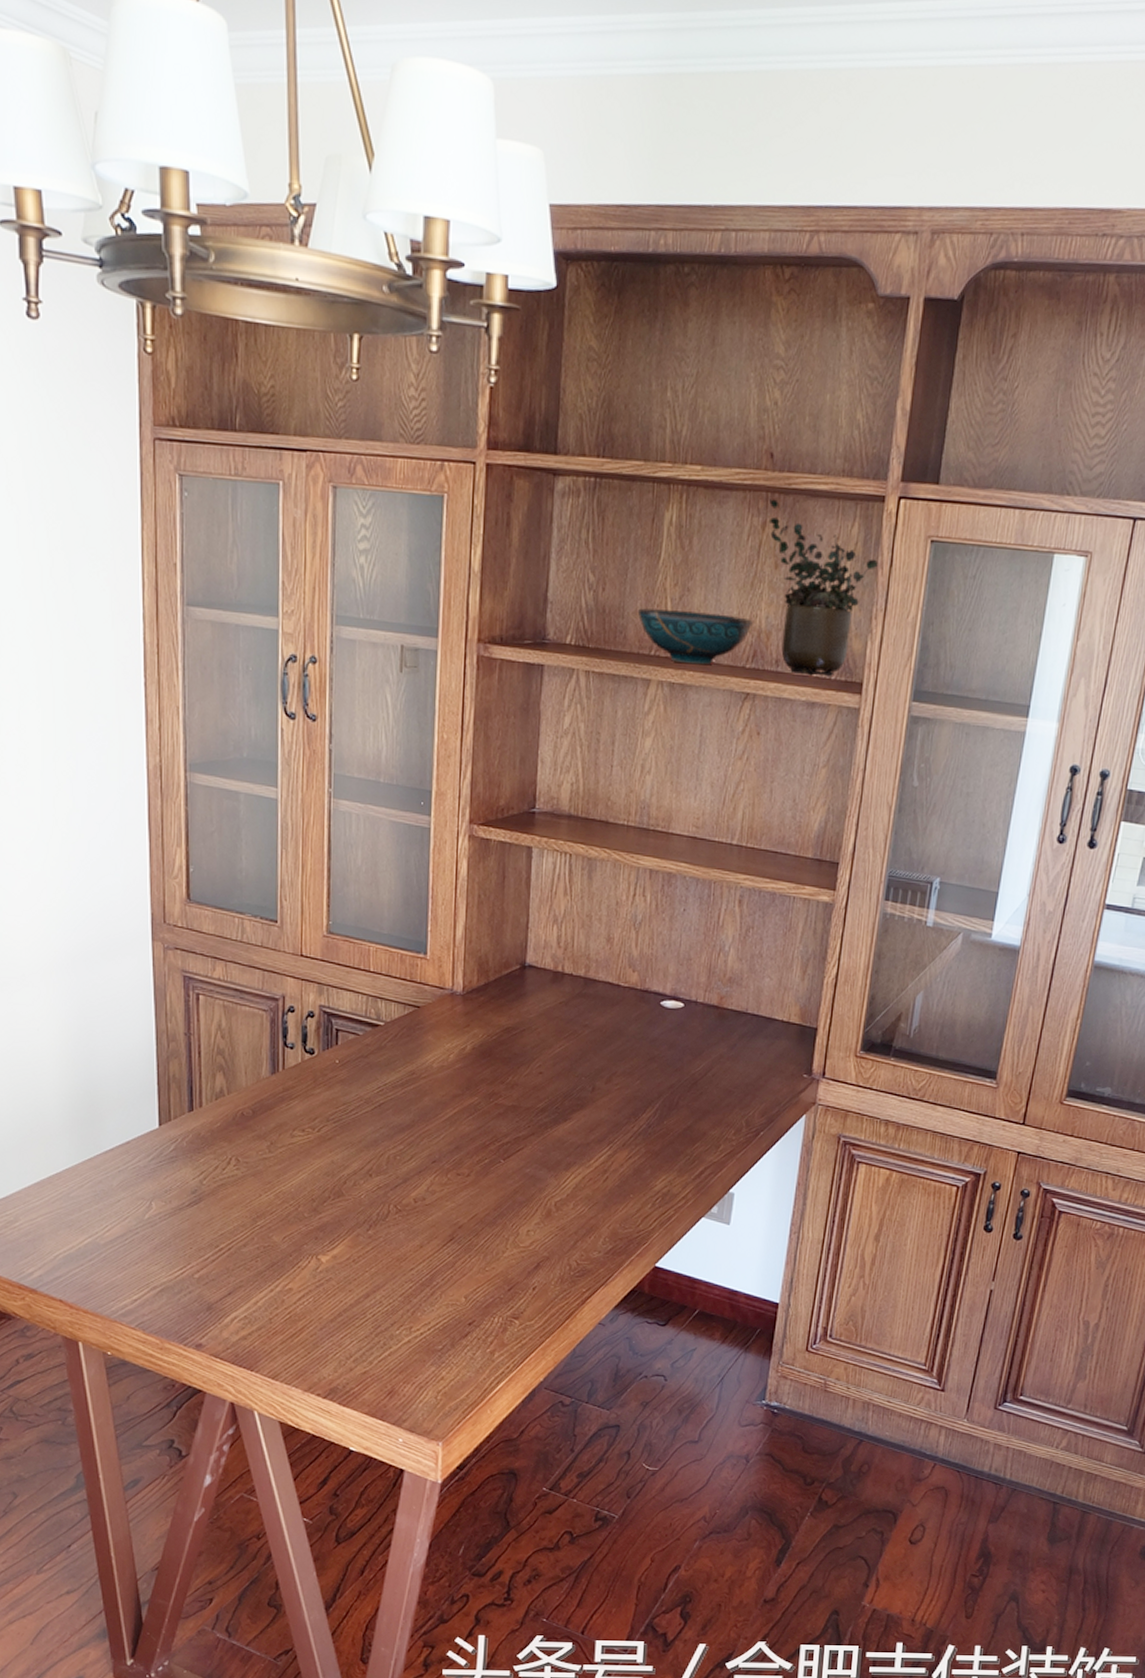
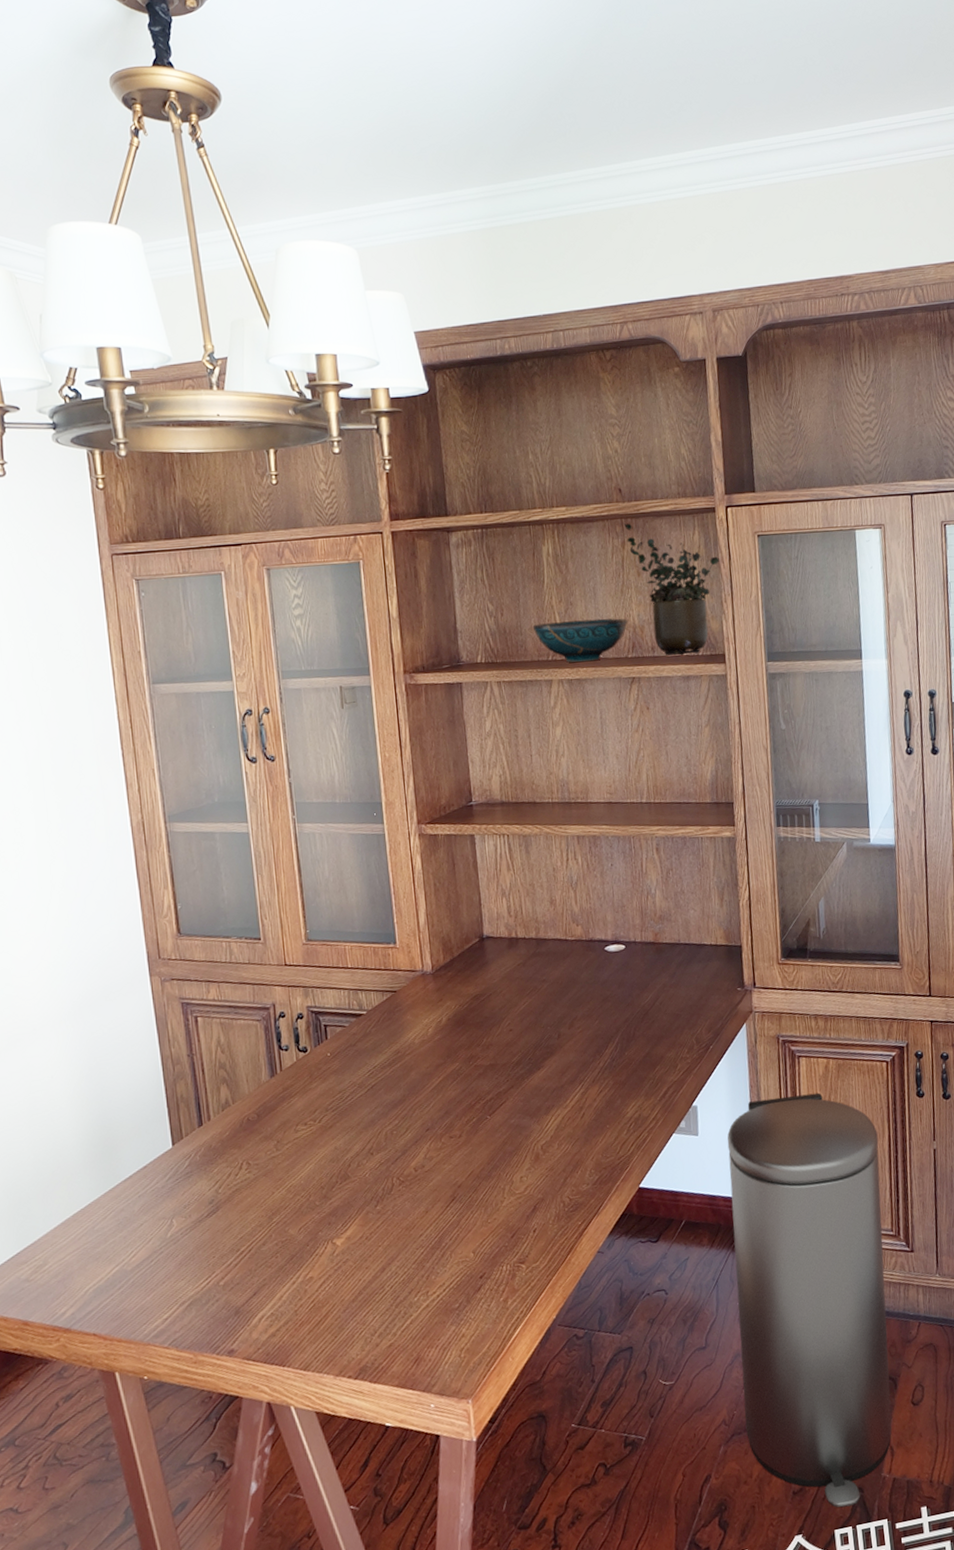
pedal bin: none [725,1200,931,1626] -> present [727,1092,892,1508]

